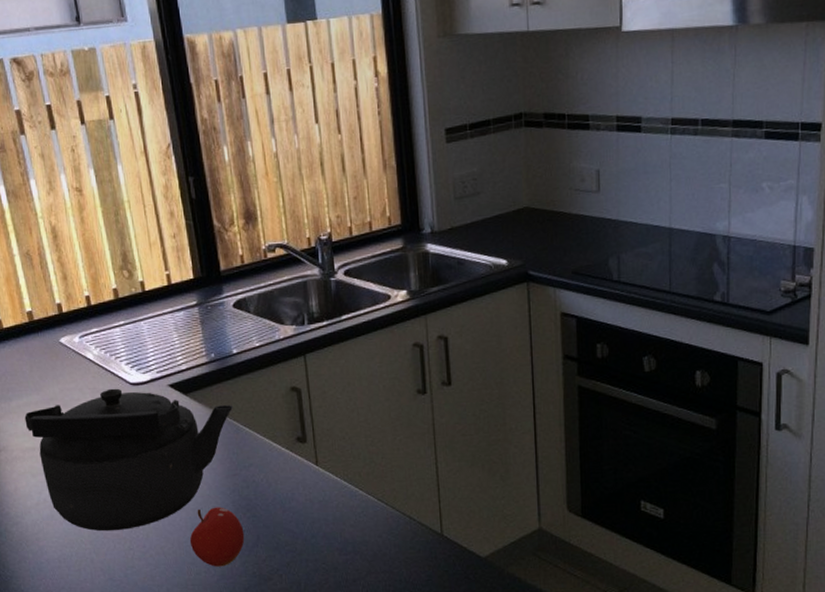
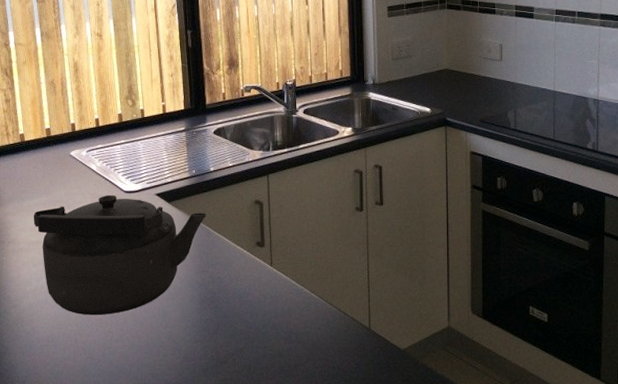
fruit: present [190,507,245,567] -> none [162,298,207,350]

